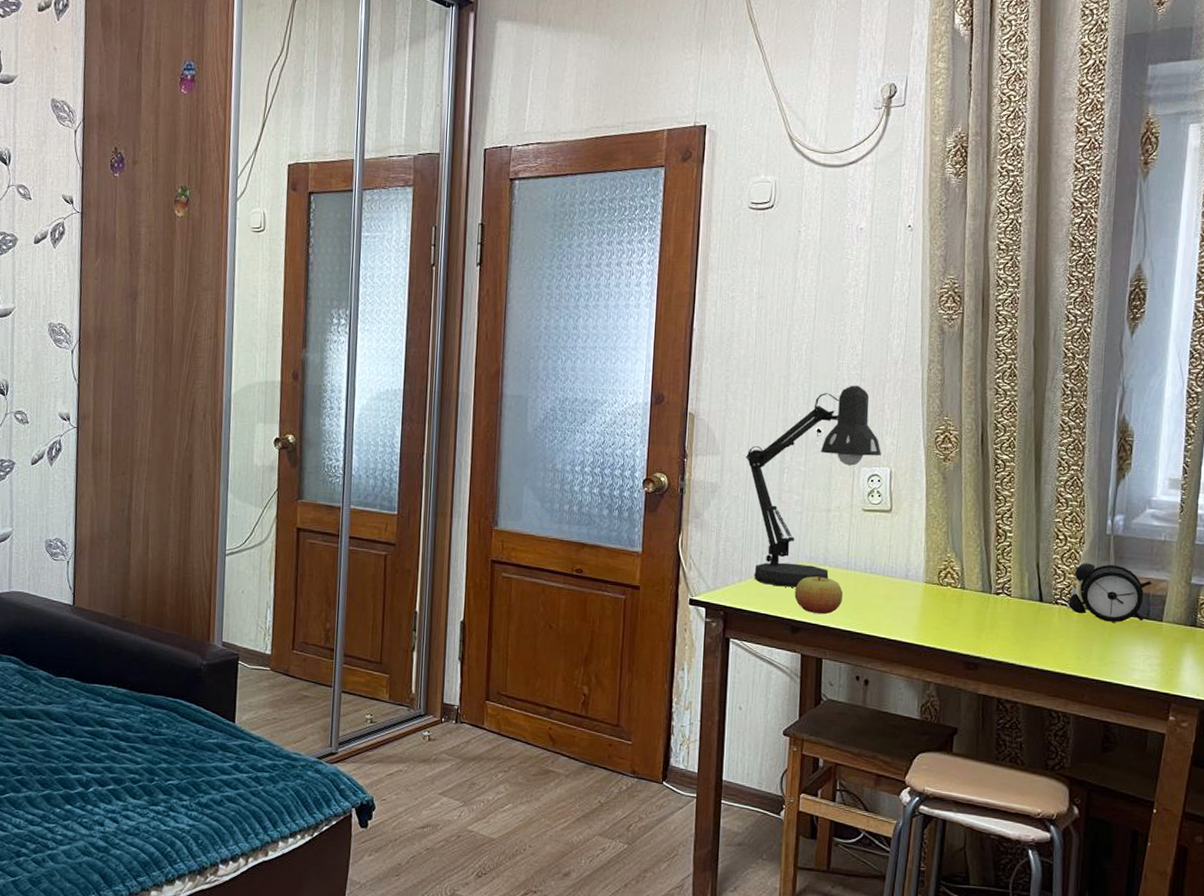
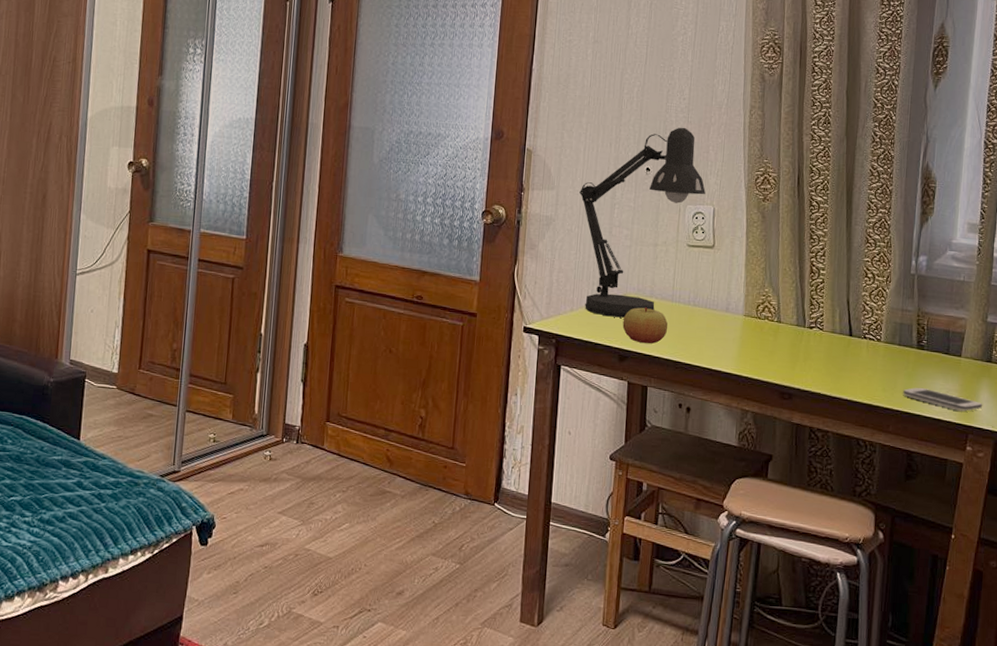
alarm clock: present [1067,563,1152,622] -> none [874,300,952,357]
smartphone: none [1099,654,1187,679] -> present [903,387,983,411]

